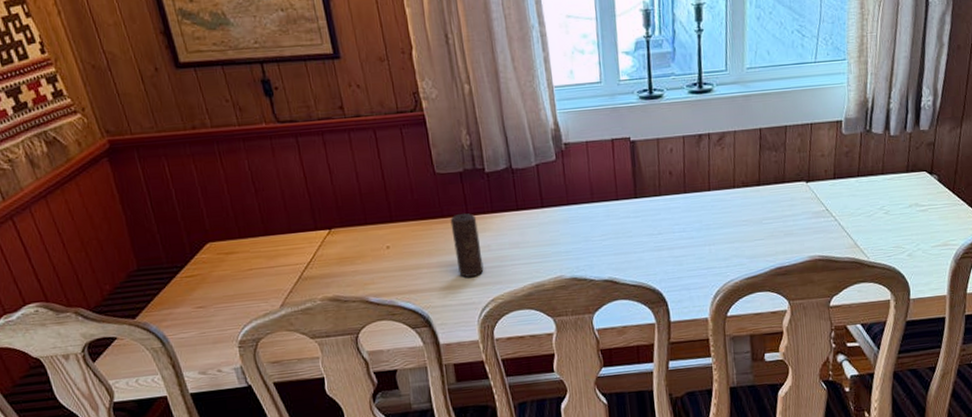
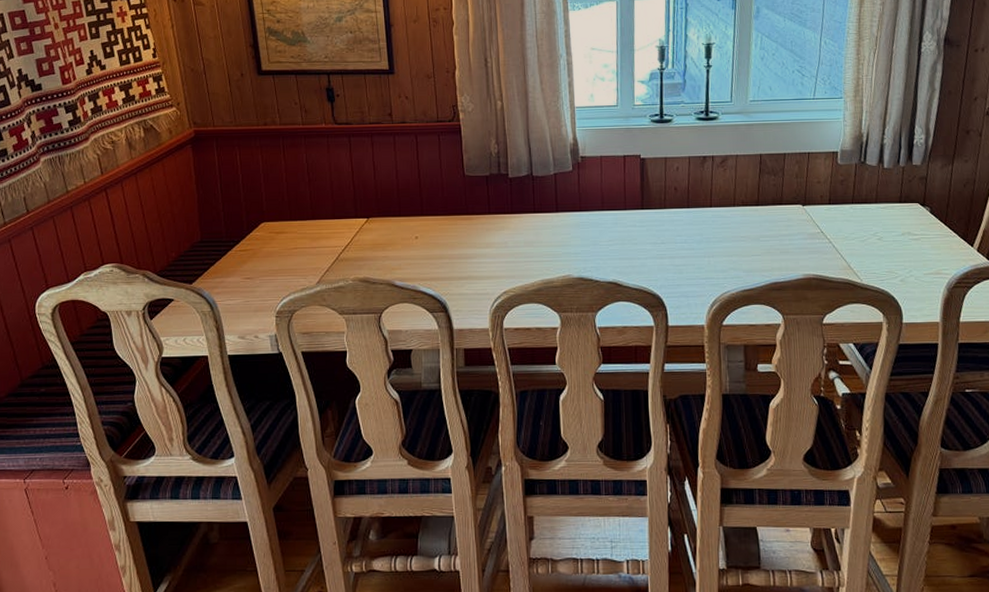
candle: present [450,213,484,277] -> none [474,212,499,270]

